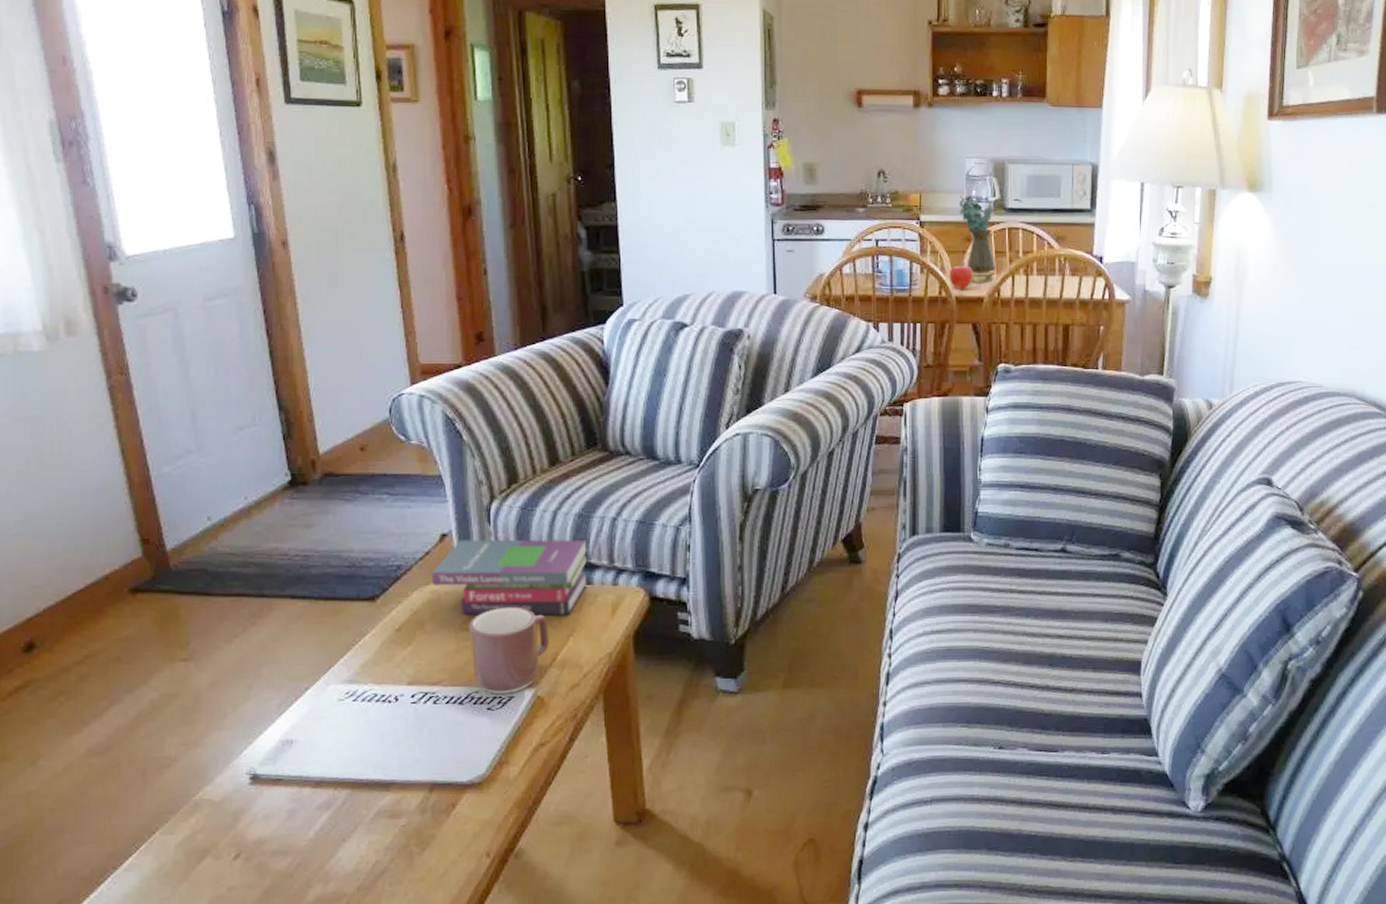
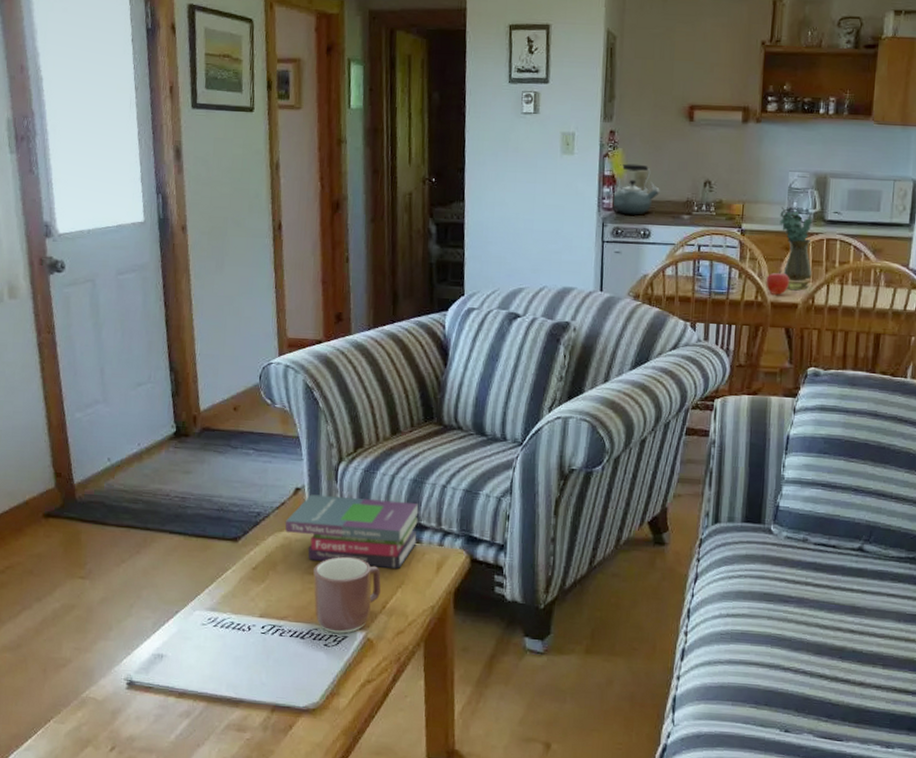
kettle: none [780,154,833,210] -> present [611,163,661,215]

